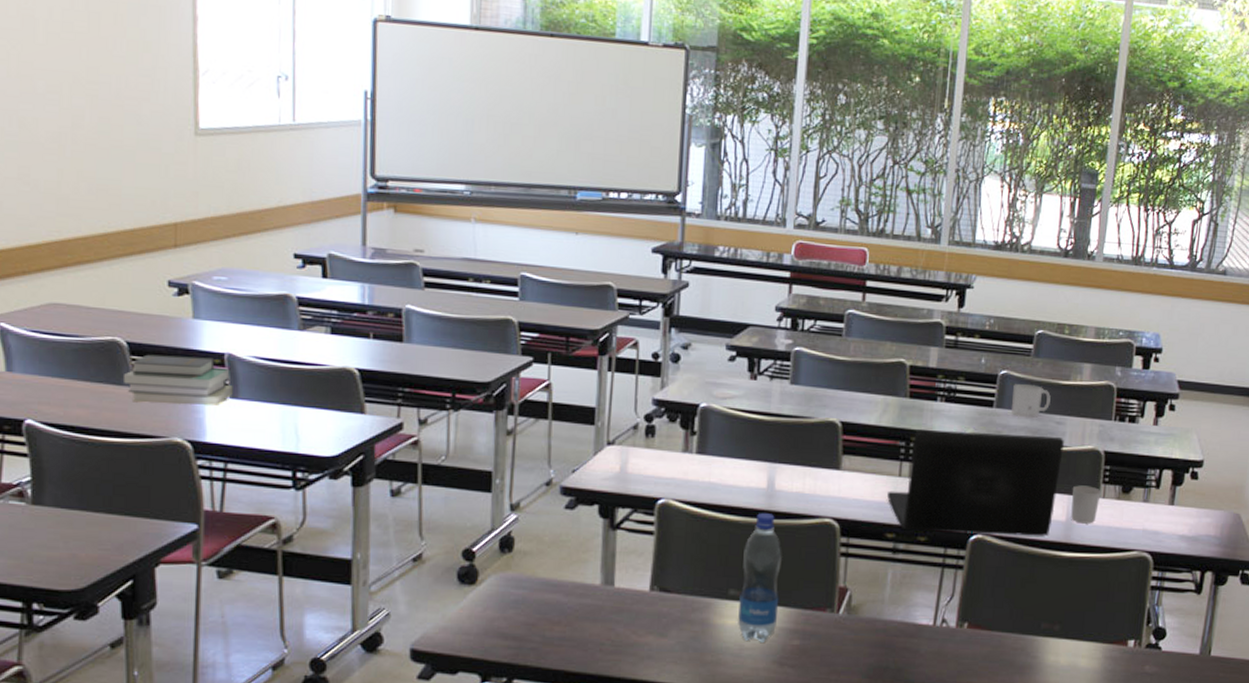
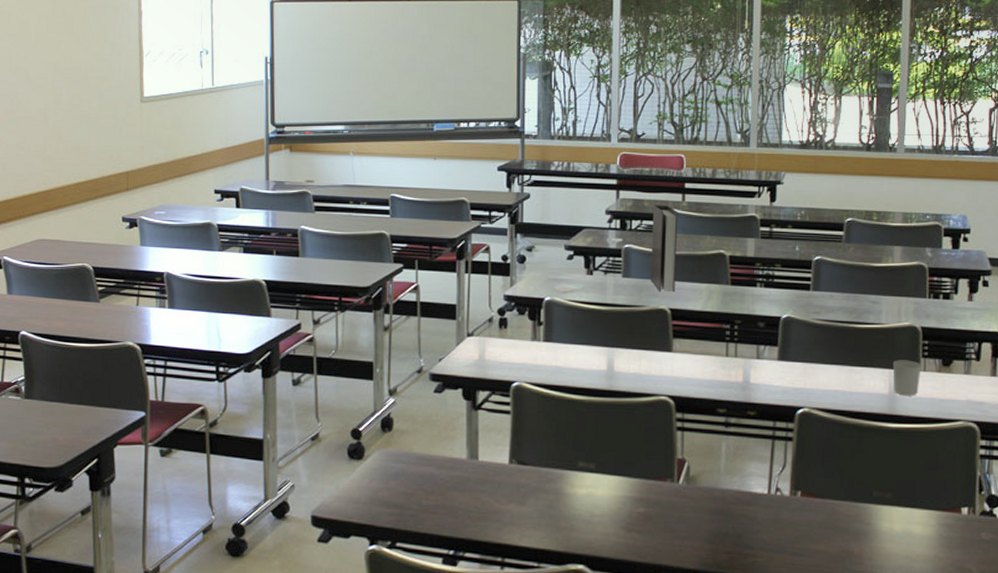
books: present [124,354,233,406] -> none [91,276,170,315]
bottle: present [738,513,782,642] -> none [588,393,624,510]
binder: none [822,303,857,404] -> present [651,205,678,293]
laptop: present [886,429,1064,537] -> none [716,312,881,409]
mug: present [1011,384,1051,419] -> none [827,268,864,299]

